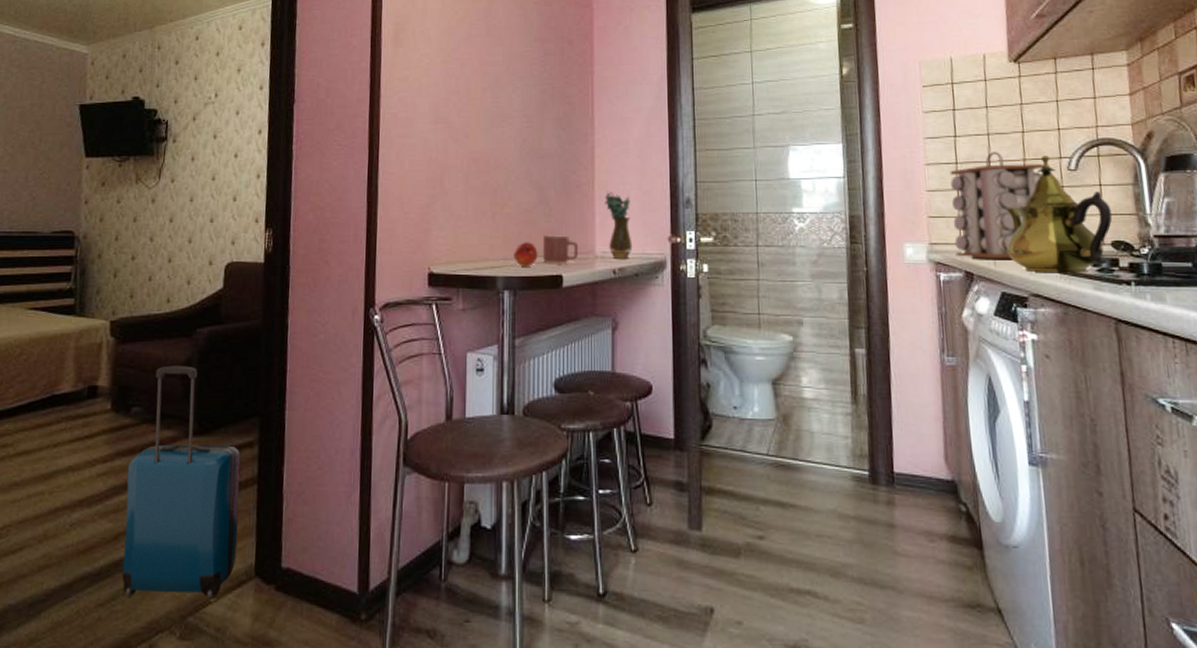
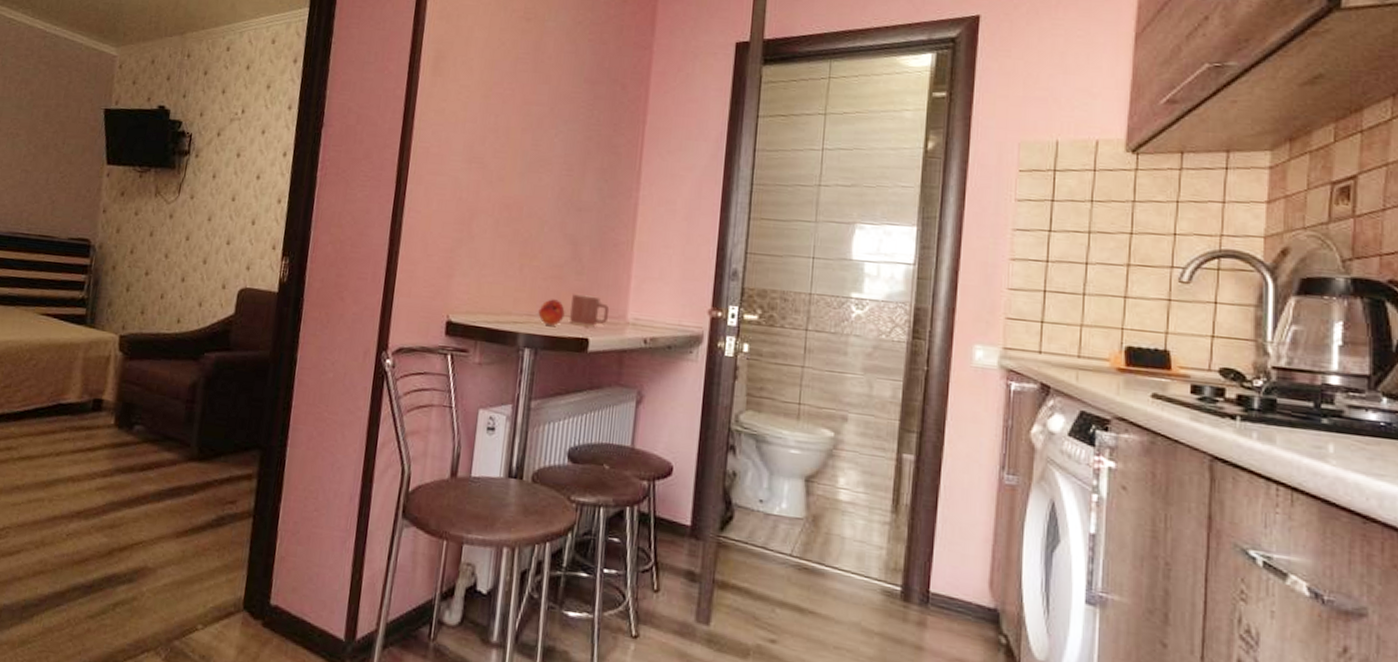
suitcase: present [121,365,240,599] -> none [113,387,238,626]
vase: present [604,192,633,259] -> none [642,254,671,329]
spice rack: present [950,152,1044,260] -> none [1033,252,1151,377]
teapot: present [1005,156,1113,273] -> none [1093,263,1225,399]

